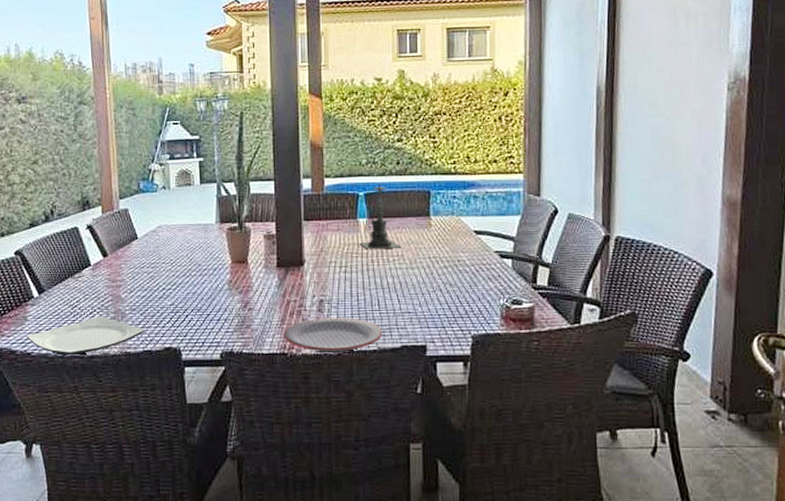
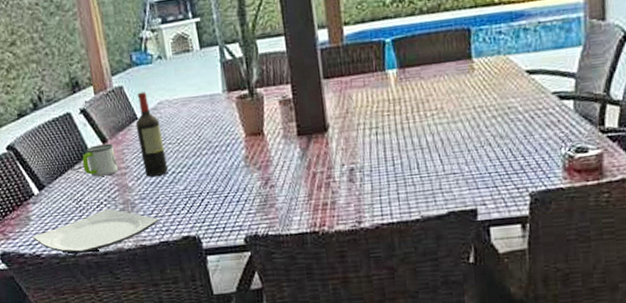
mug: none [82,258,114,286] -> present [82,143,118,177]
wine bottle: none [135,215,159,291] -> present [135,91,168,177]
plate: present [284,318,383,352] -> none [313,185,426,227]
candle holder: present [360,183,402,250] -> none [391,25,441,106]

